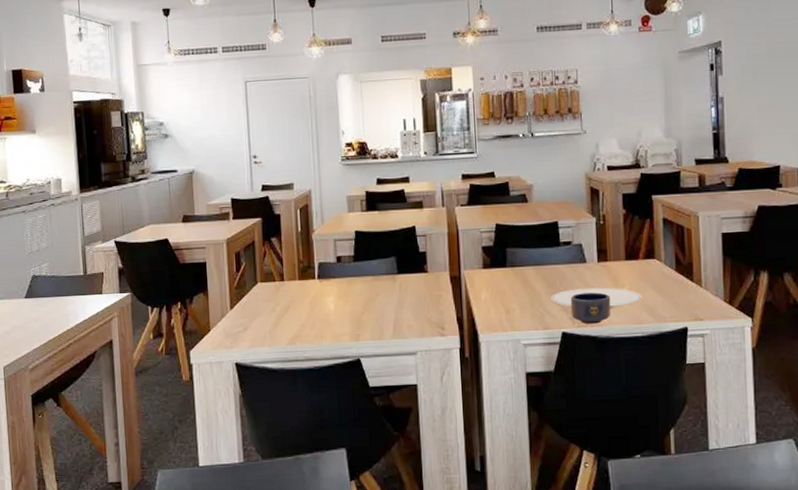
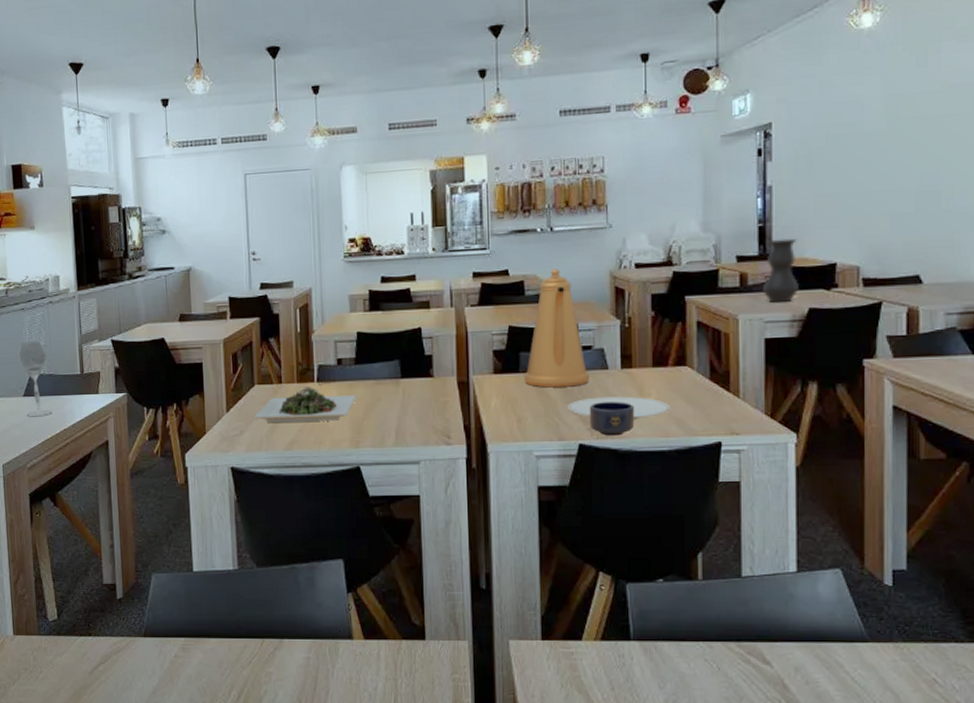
wineglass: none [19,243,55,319] -> present [18,341,52,417]
salad: none [257,283,356,319] -> present [253,387,357,423]
coffee pot: none [510,171,570,281] -> present [524,269,590,388]
vase: none [718,143,750,202] -> present [762,238,800,304]

